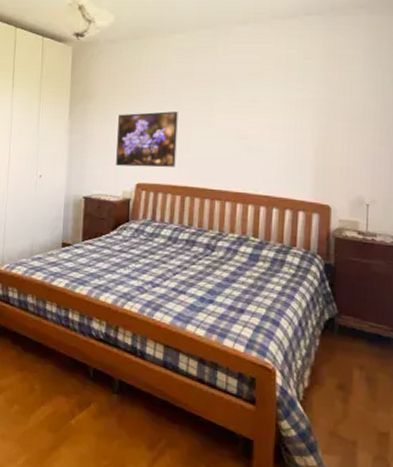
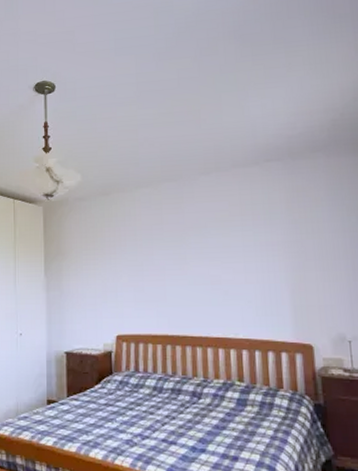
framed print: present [116,111,178,168] -> none [93,262,154,319]

